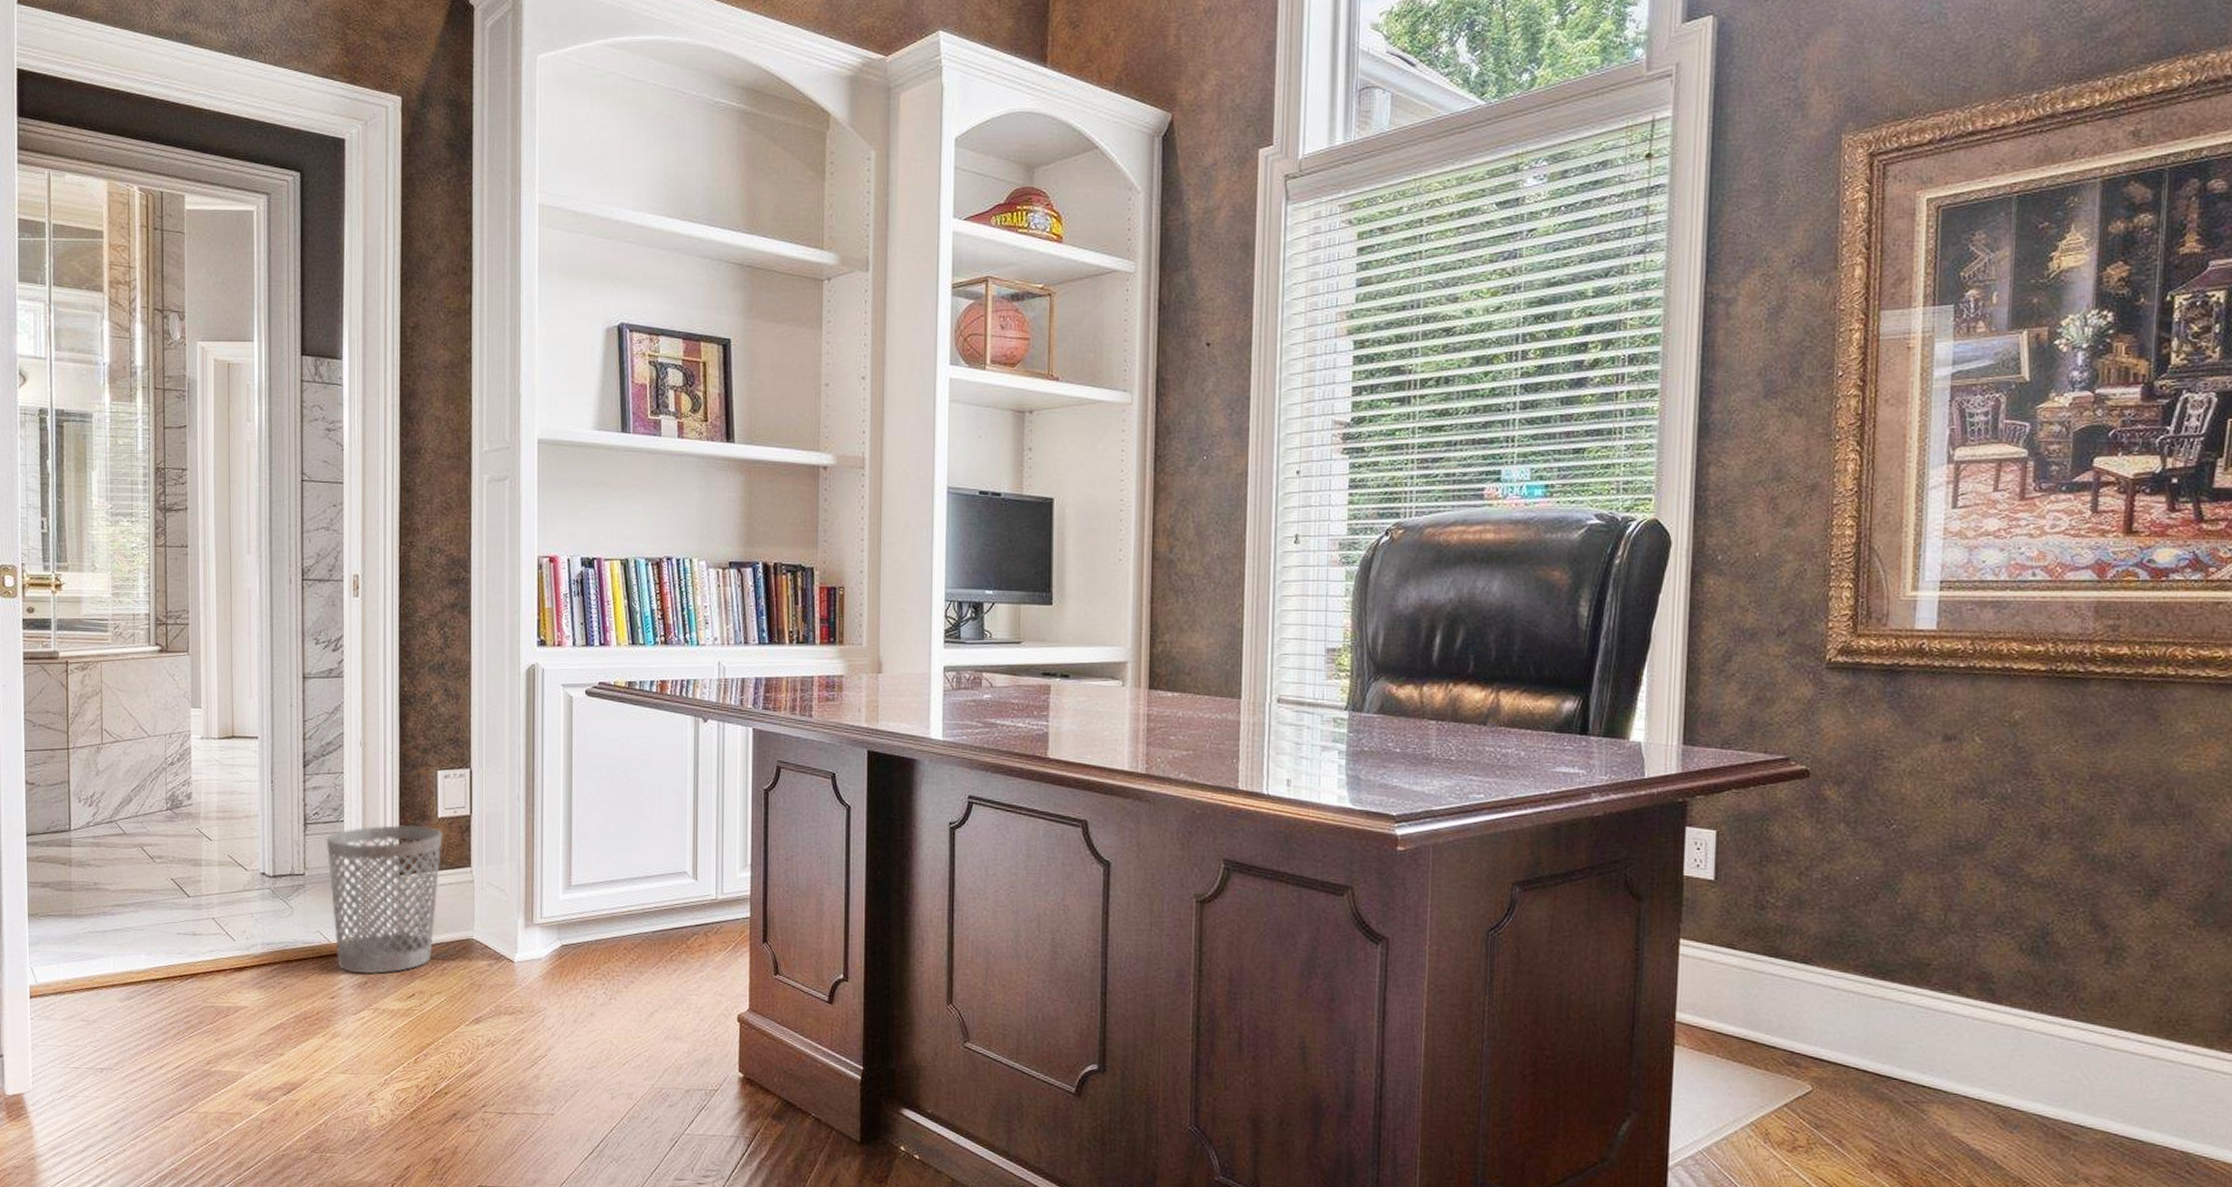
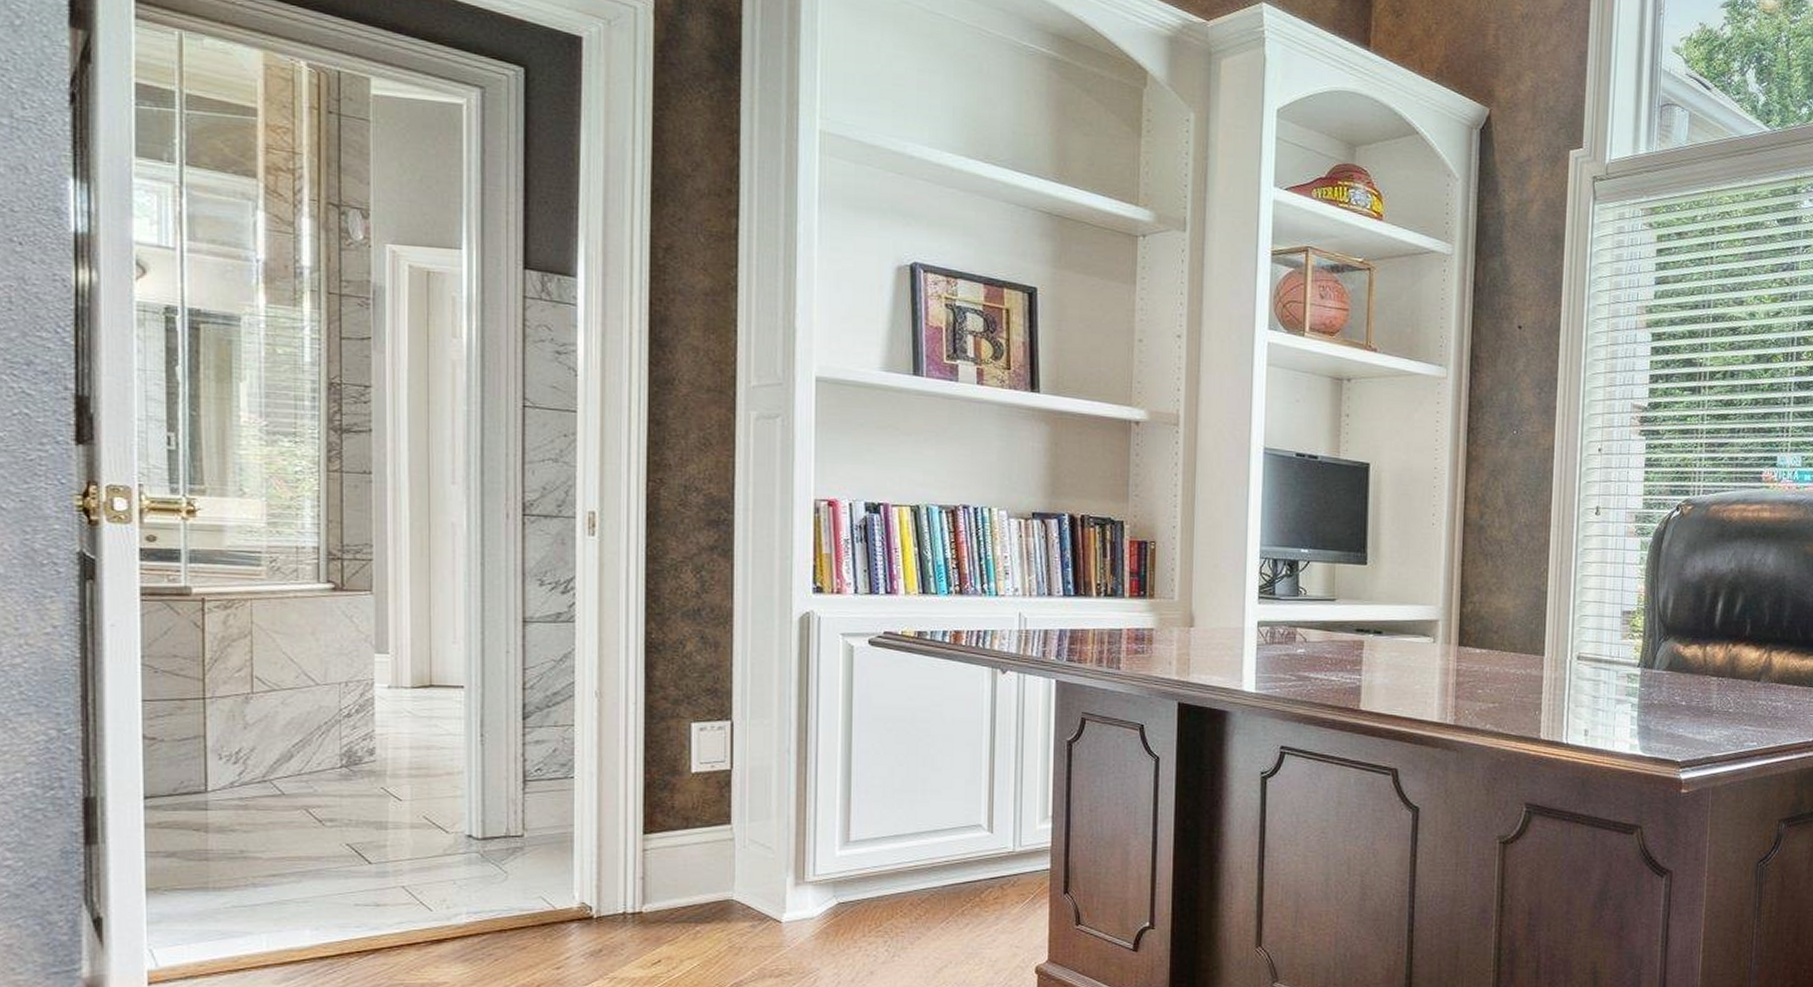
wastebasket: present [327,825,442,975] -> none [553,781,696,942]

